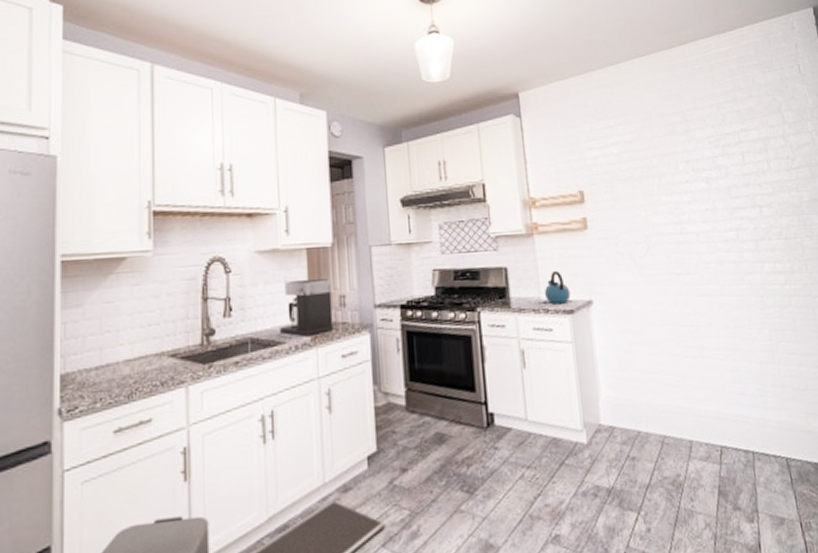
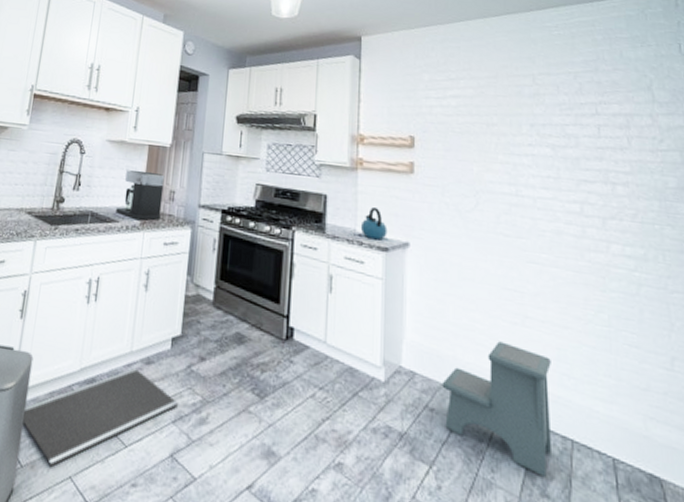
step stool: none [638,377,738,492] -> present [442,341,551,477]

